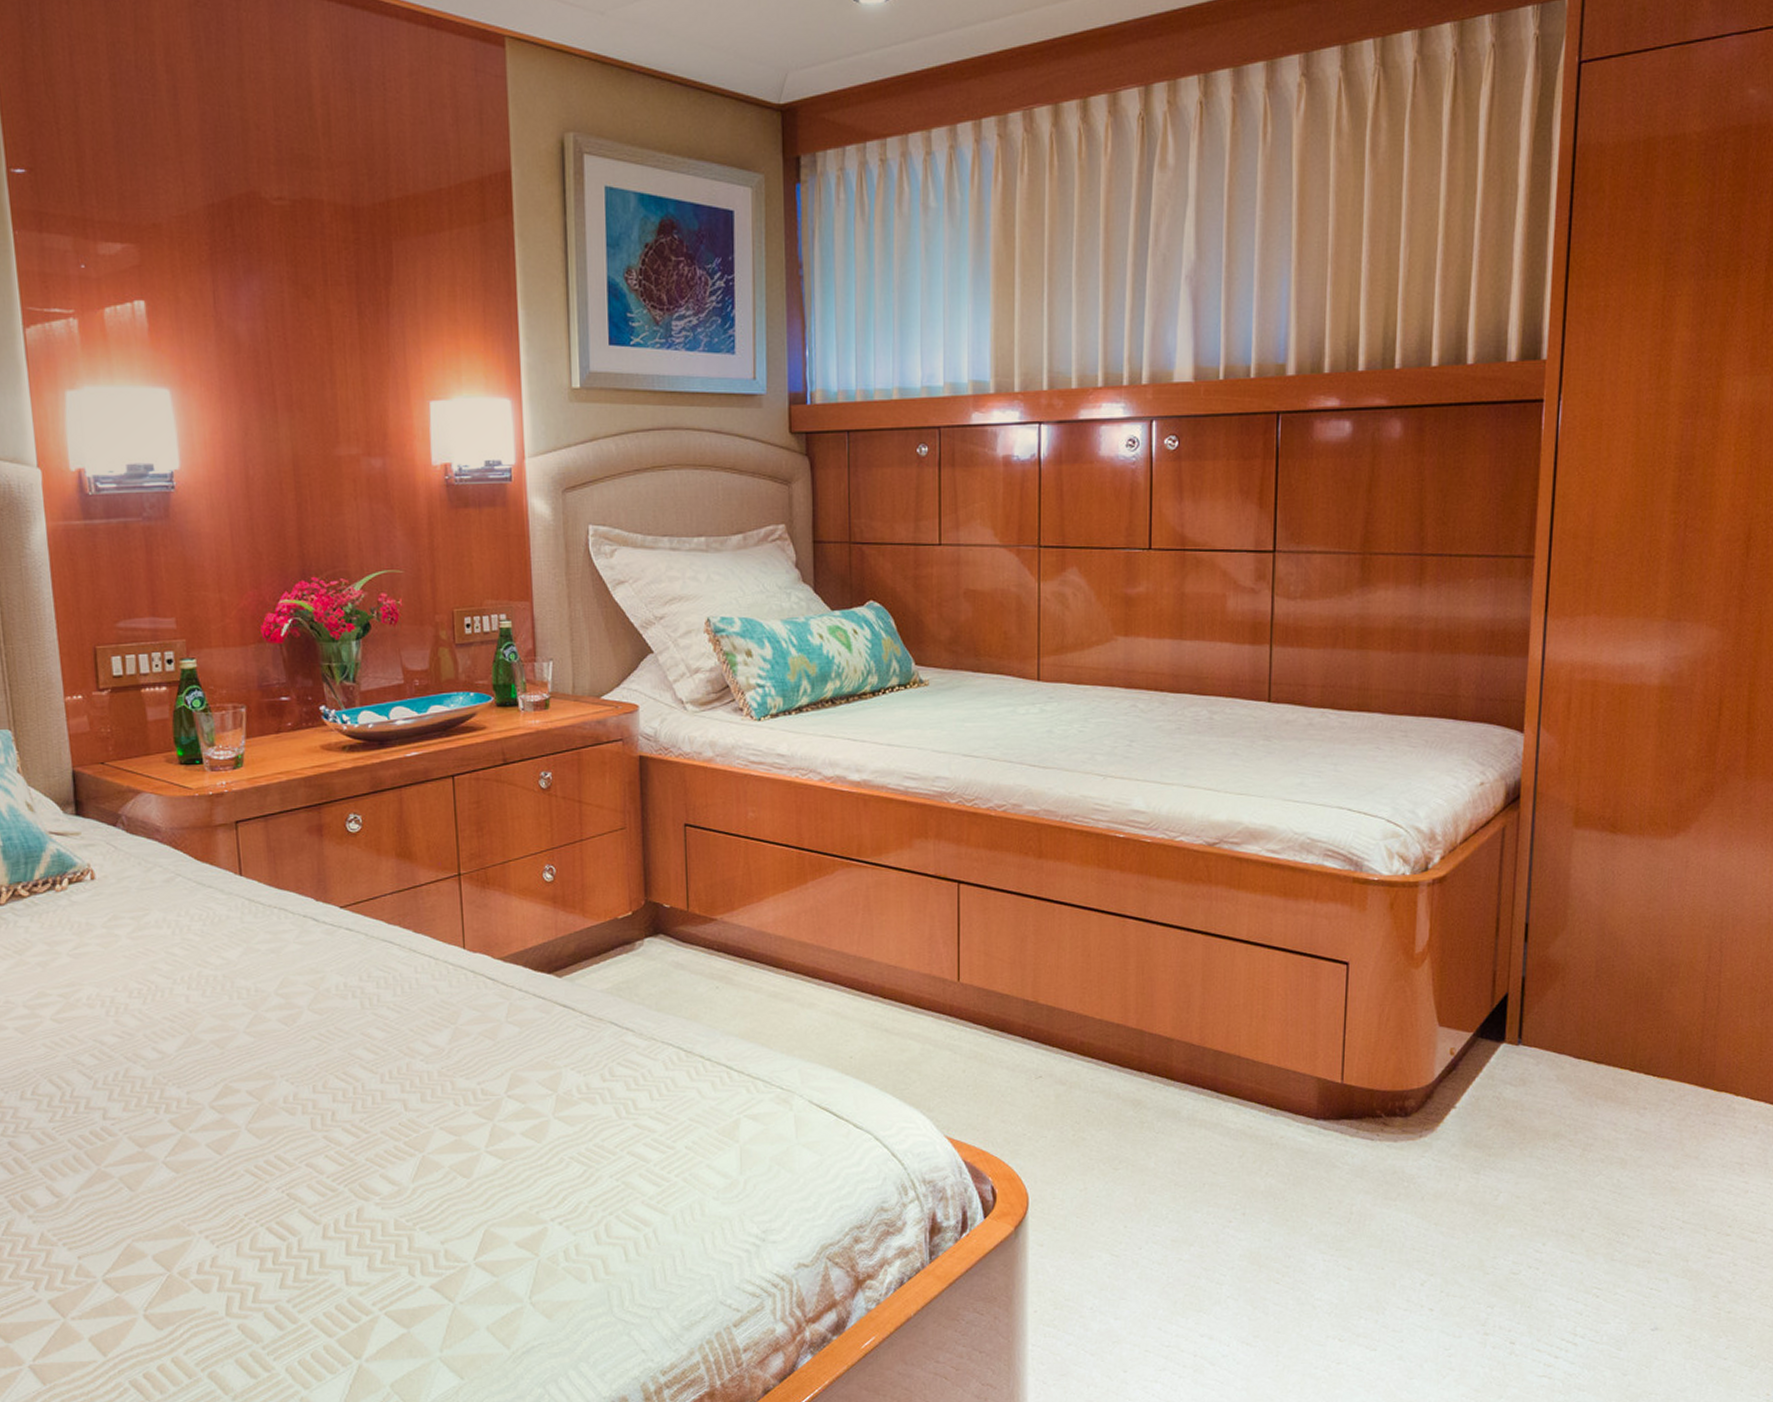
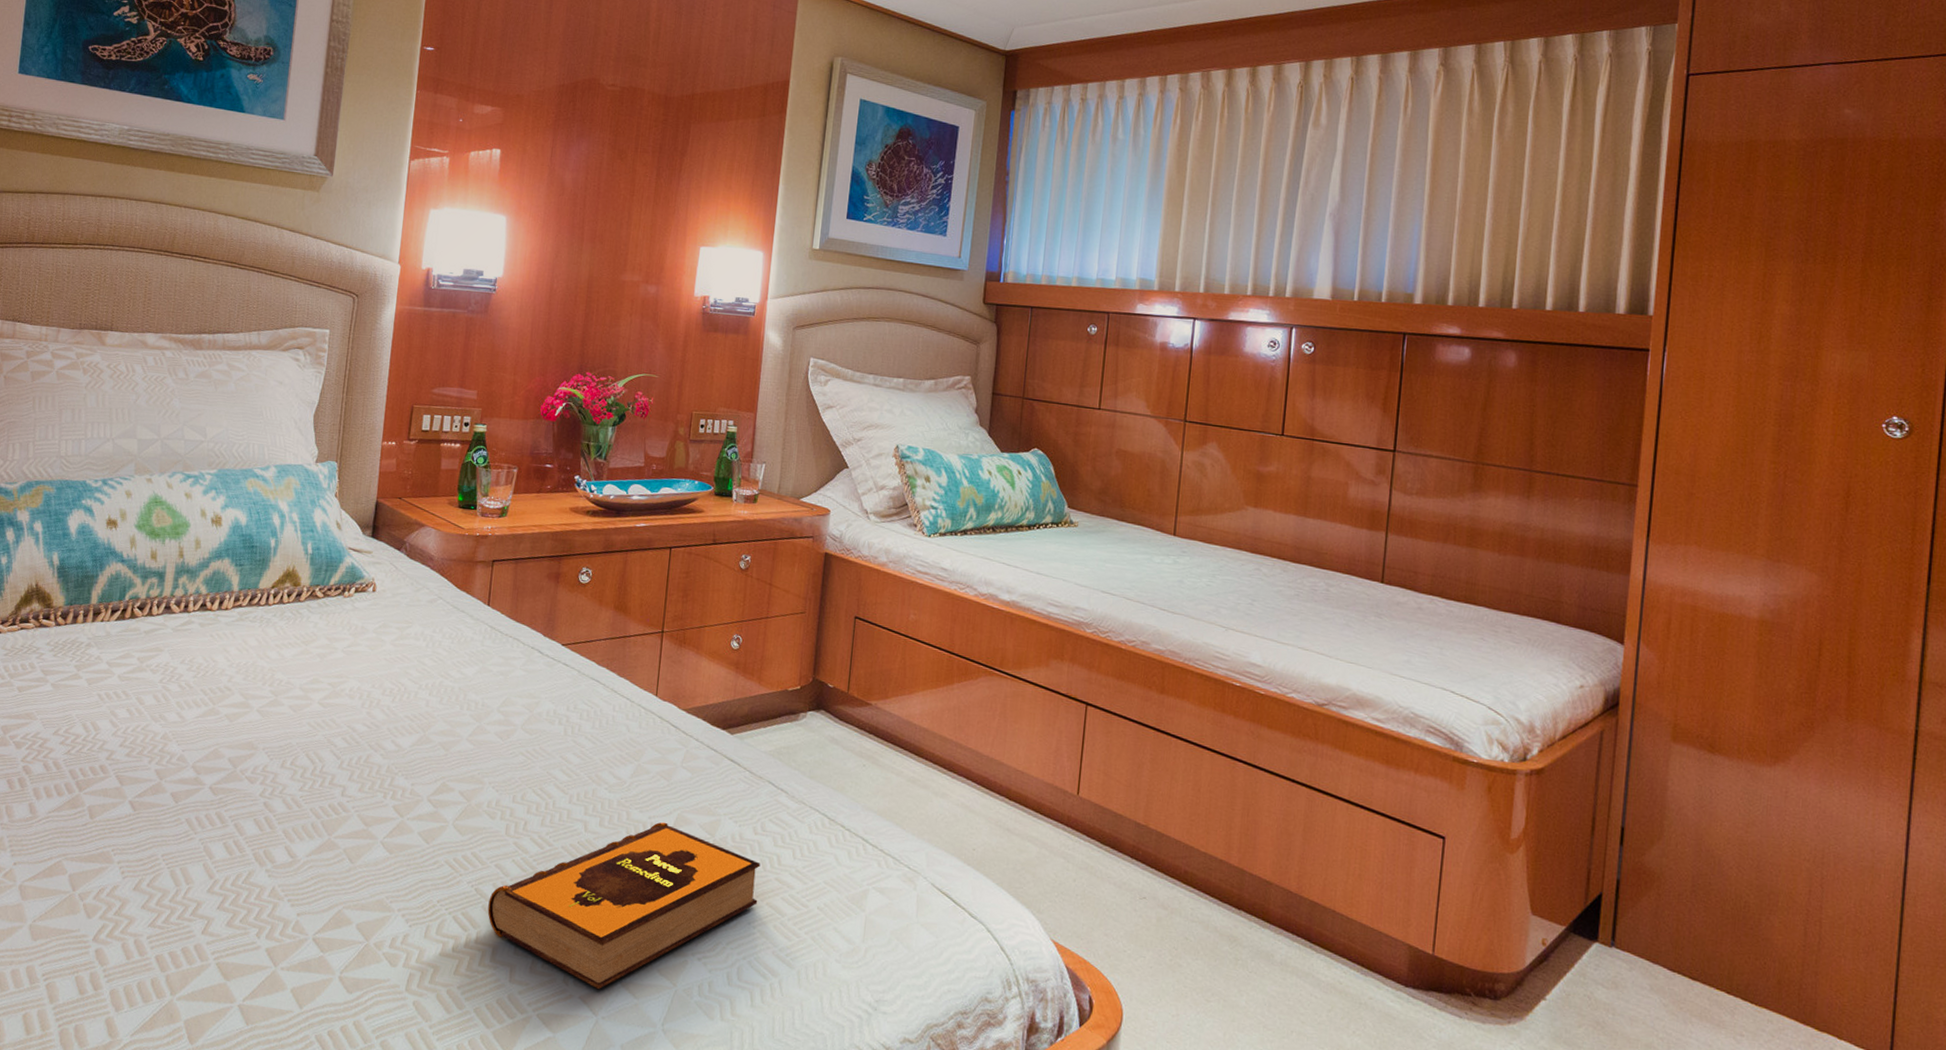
hardback book: none [305,1085,617,1274] -> present [487,822,760,989]

